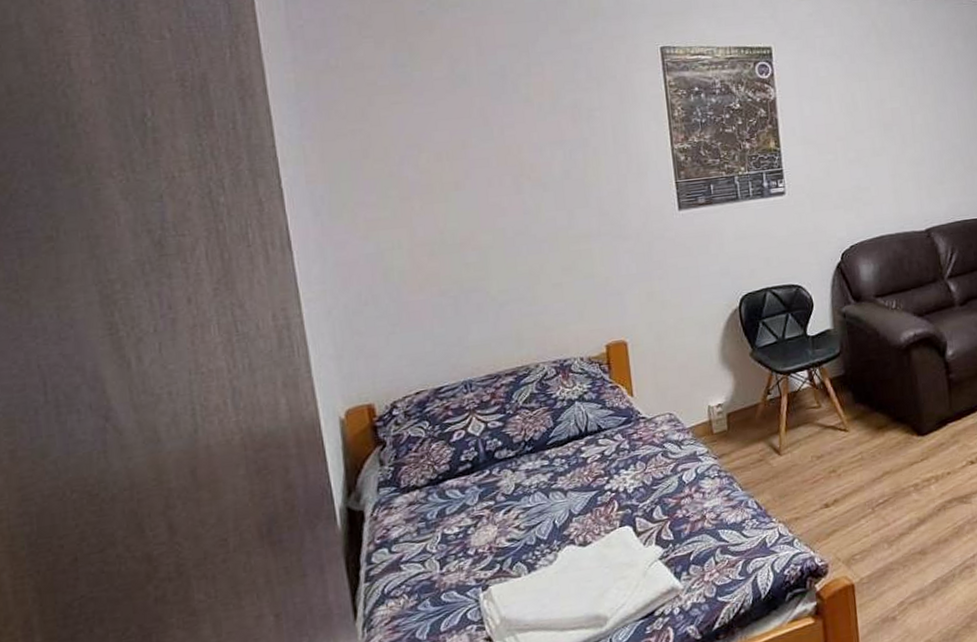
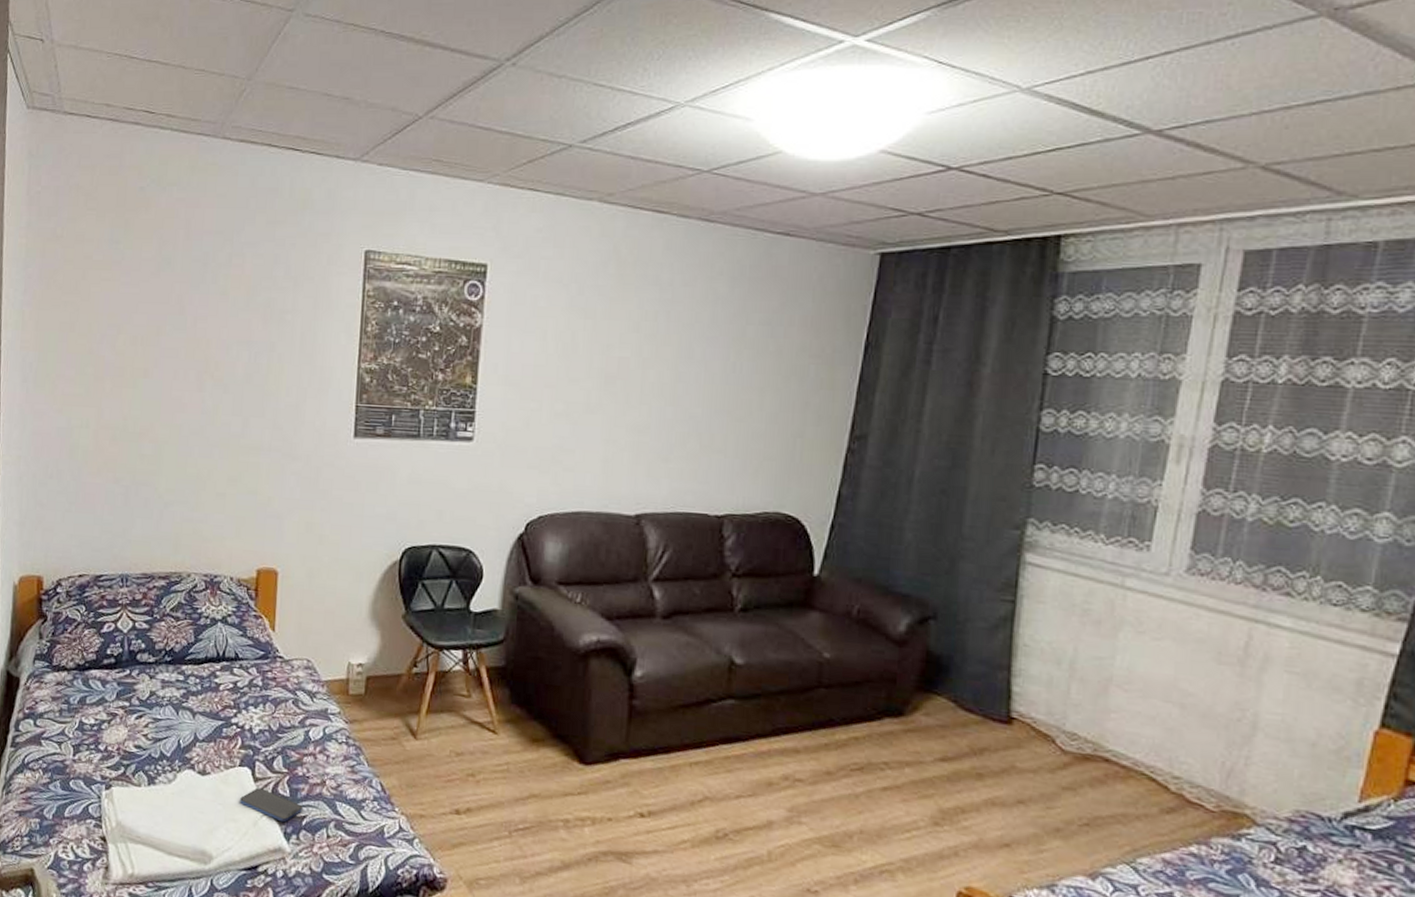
smartphone: none [626,540,688,565] -> present [240,788,303,823]

